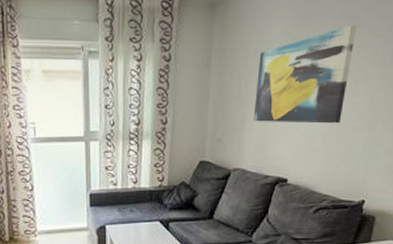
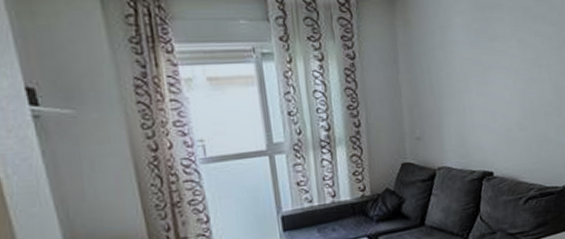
wall art: present [253,25,357,124] -> none [445,15,533,116]

